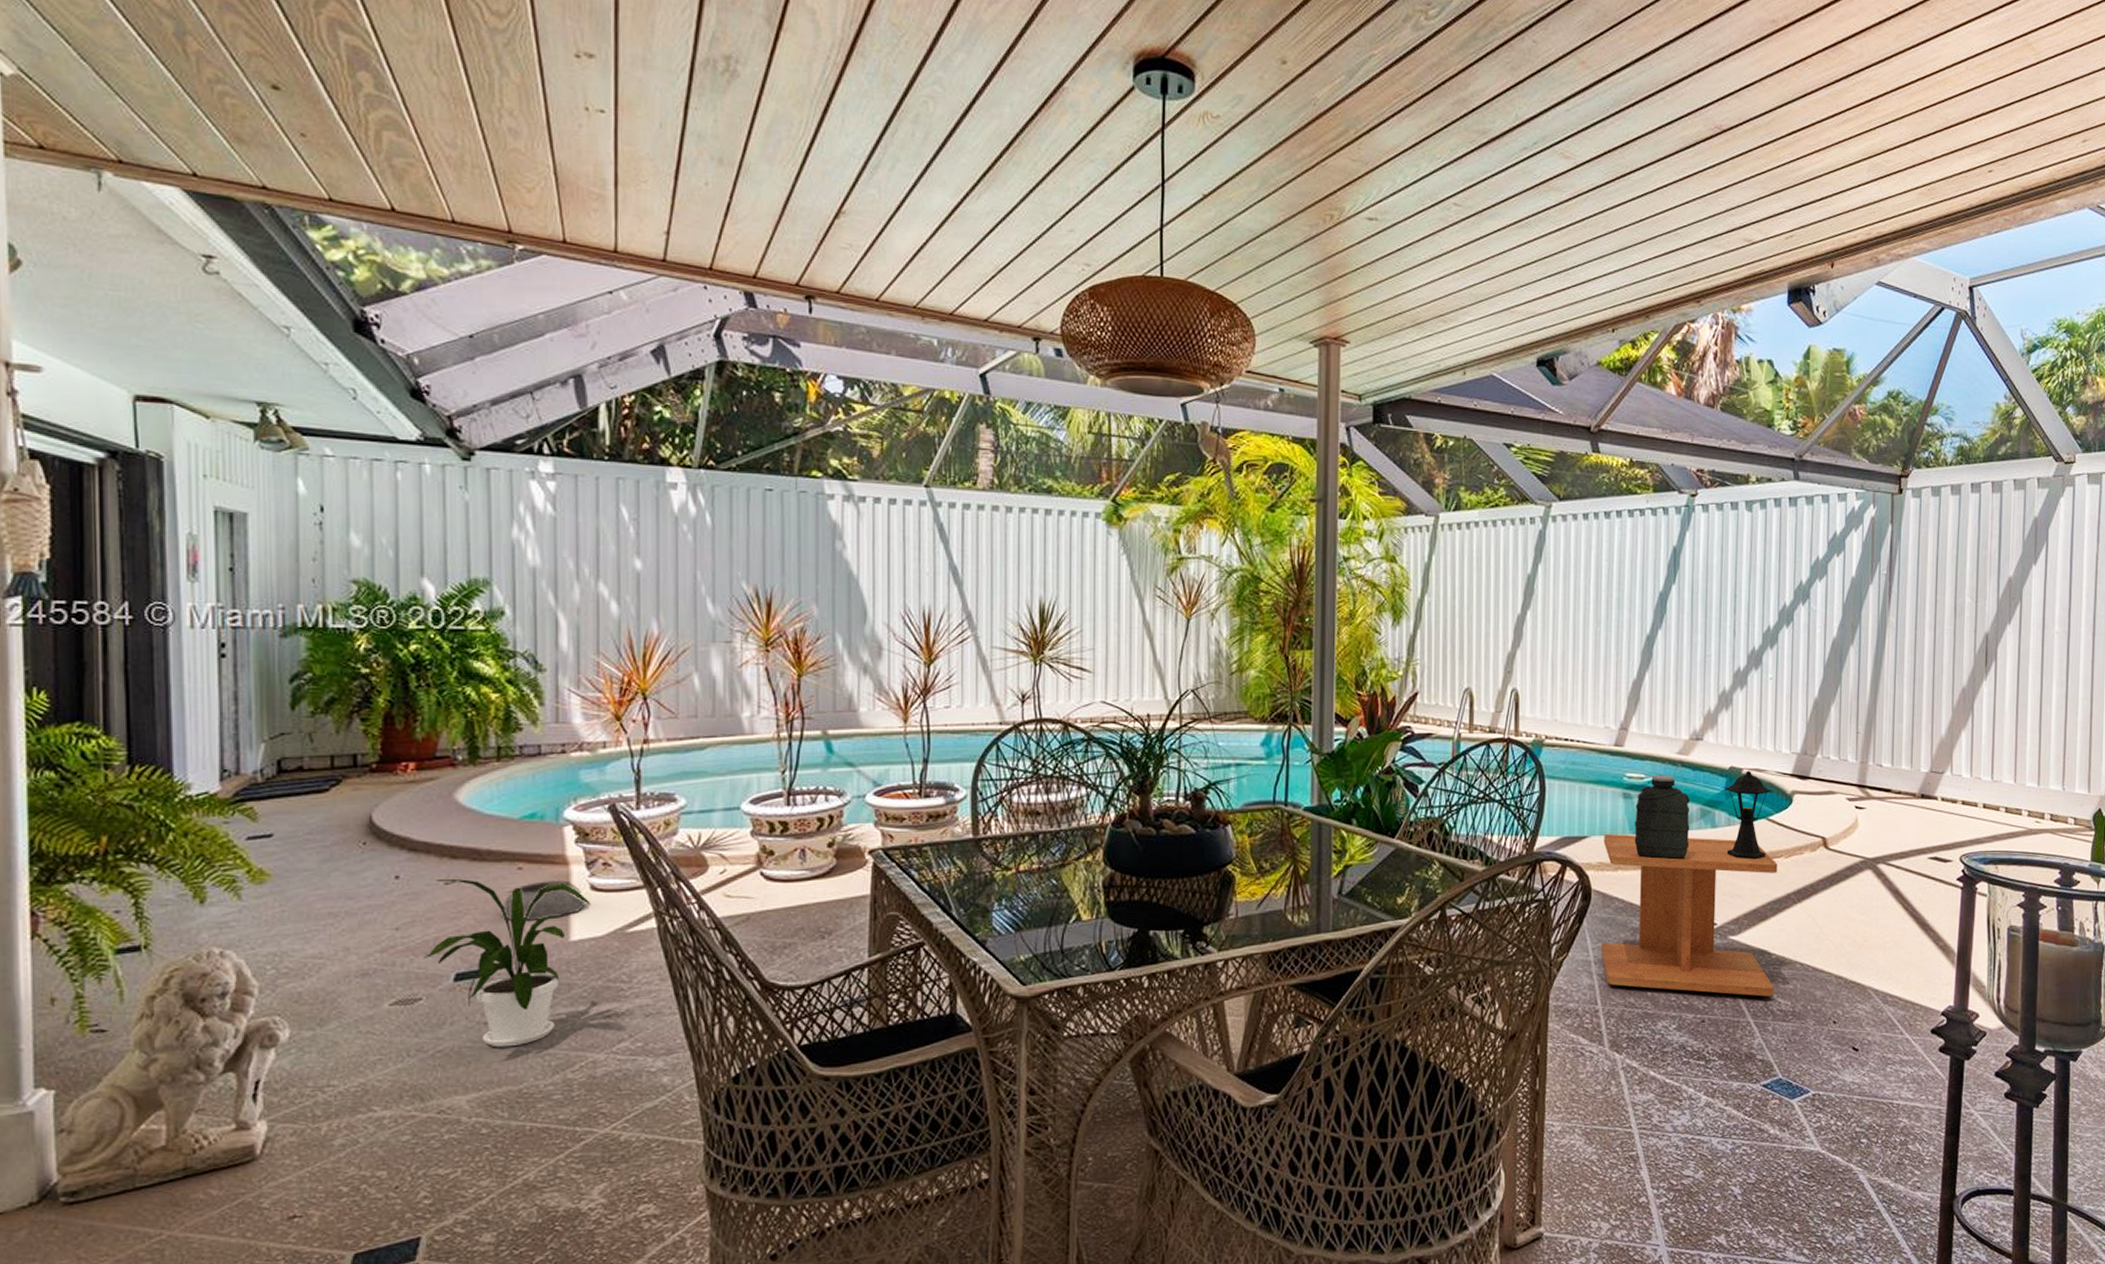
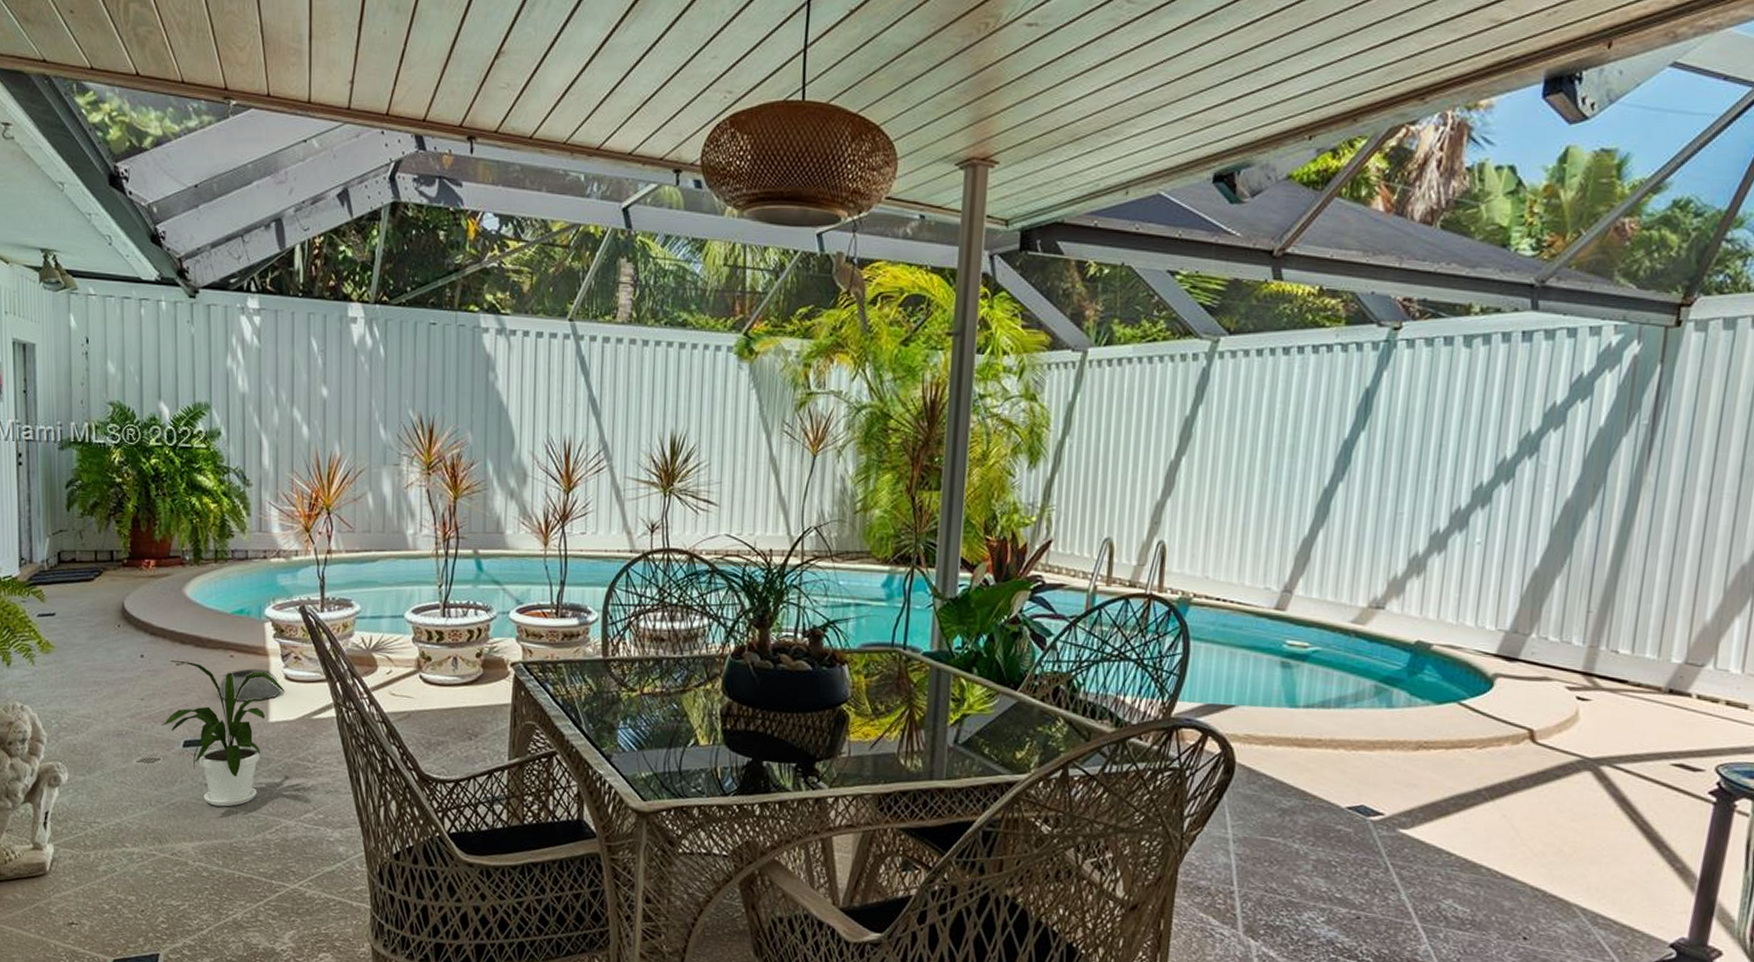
side table: present [1601,834,1778,997] -> none [1242,705,1468,901]
water jug: present [1634,774,1690,860] -> none [1290,644,1362,740]
lantern: present [1724,770,1771,860] -> none [1403,646,1467,748]

